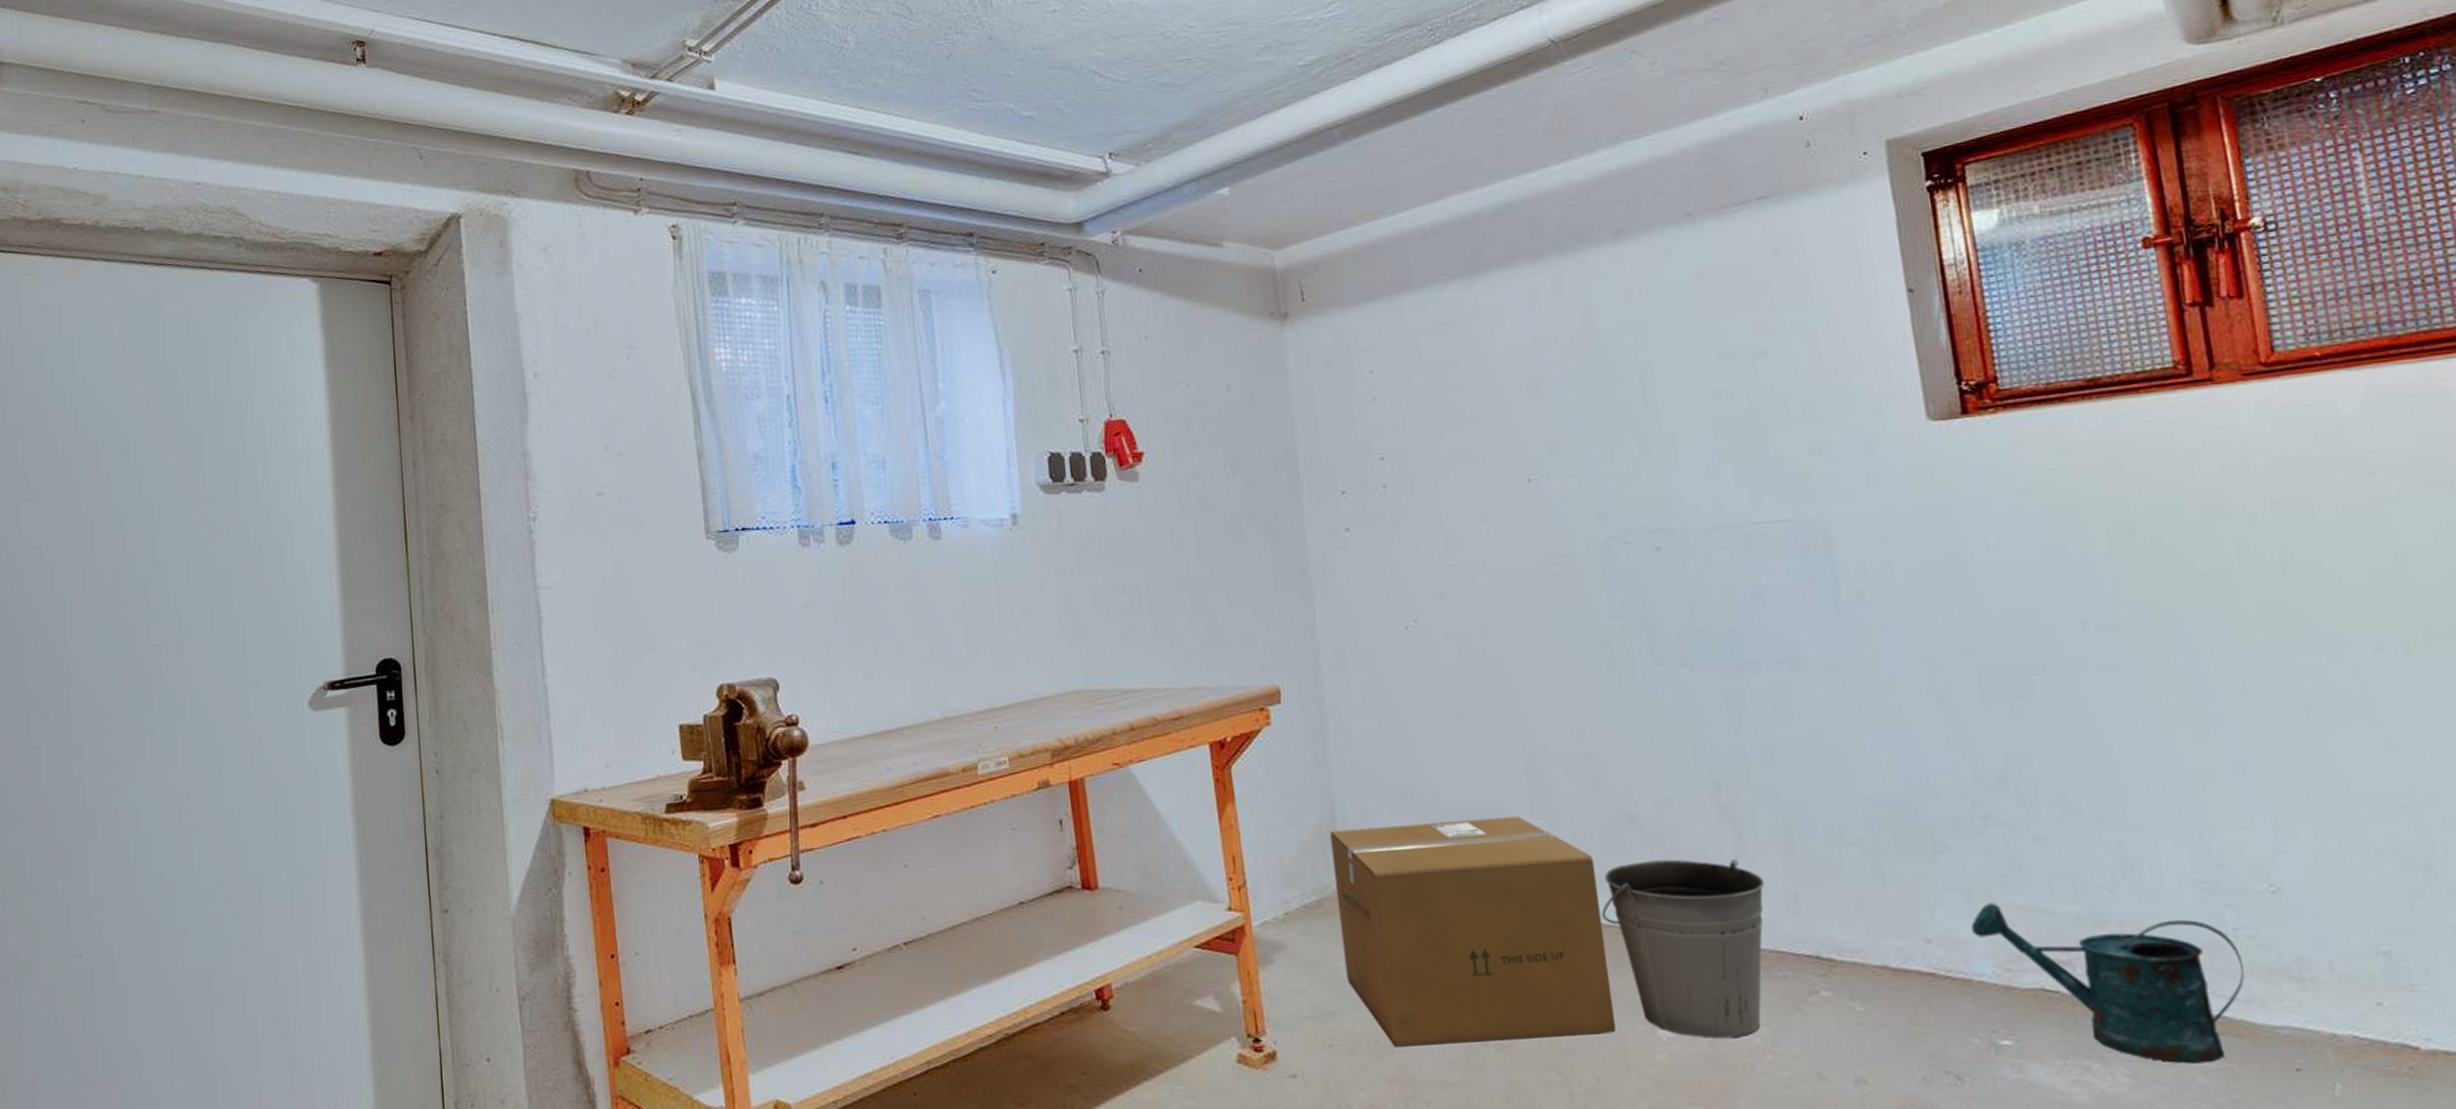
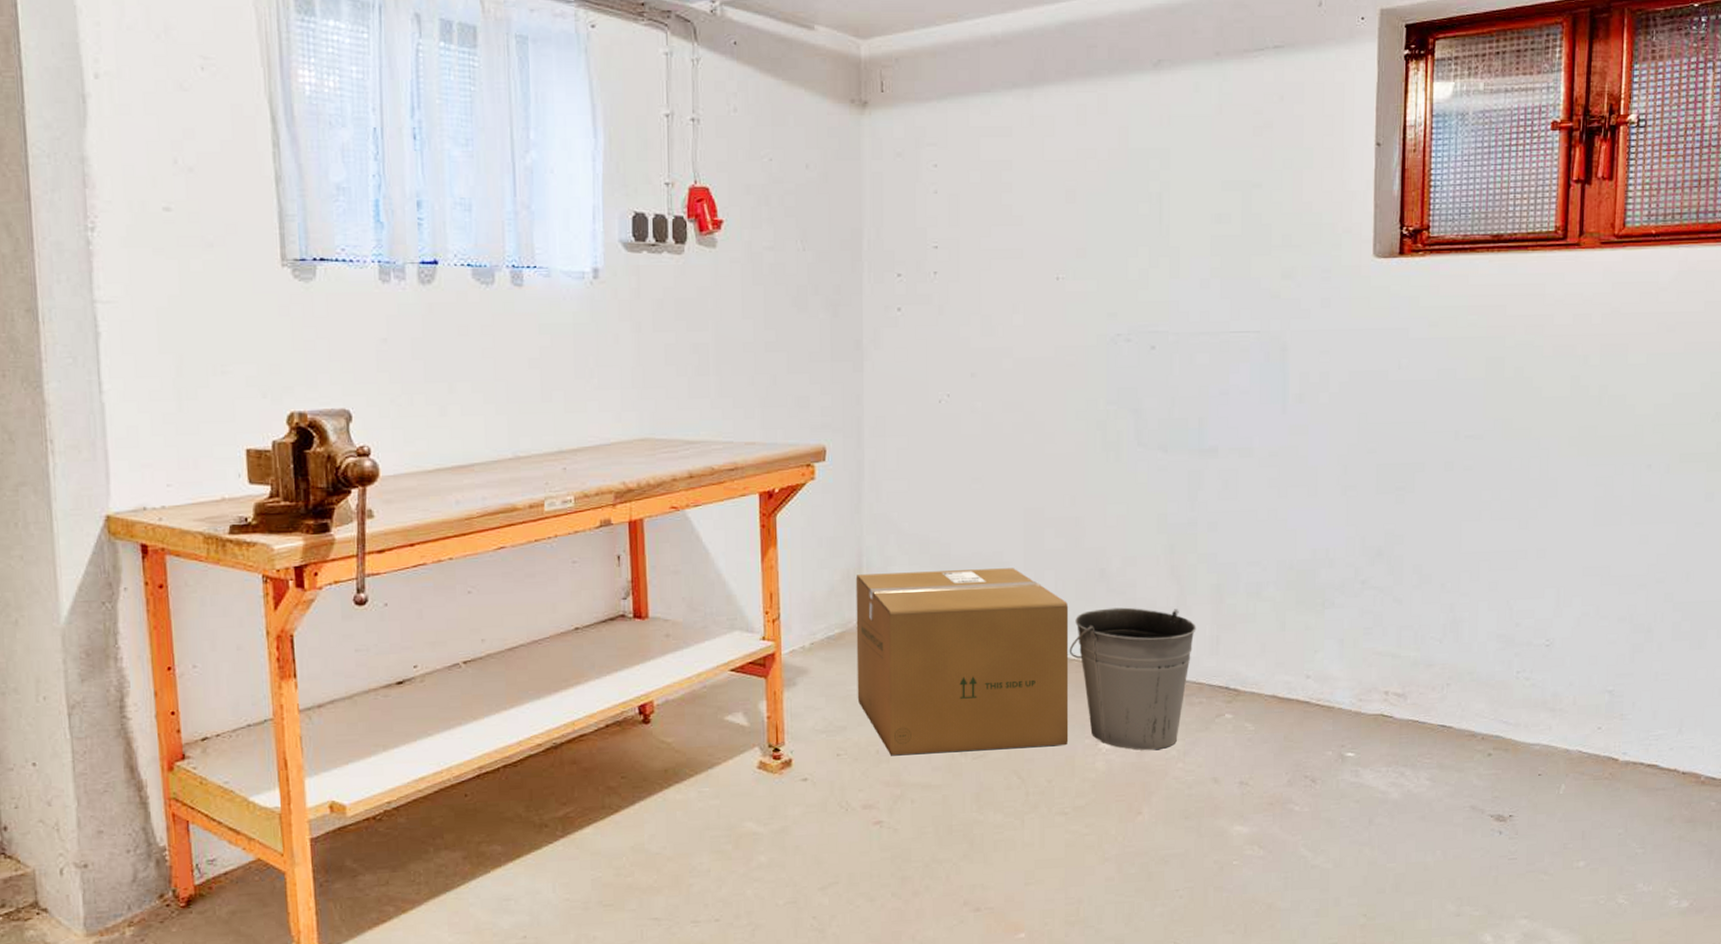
watering can: present [1970,902,2245,1064] -> none [1339,648,1518,770]

